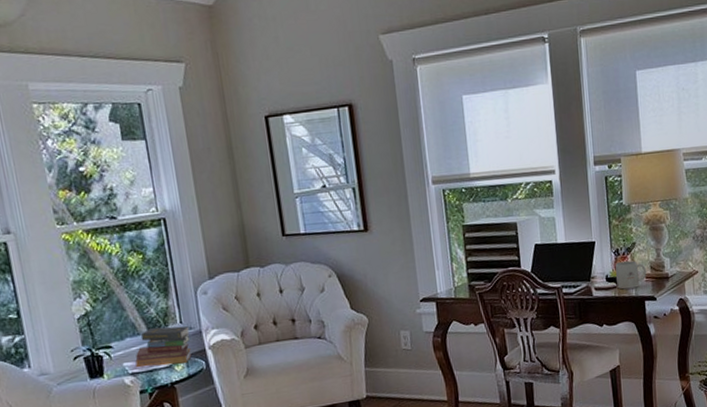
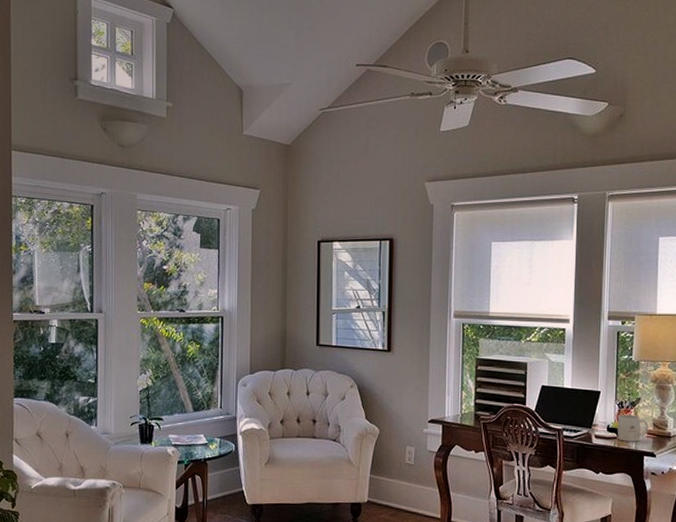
books: present [135,326,192,368] -> none [179,409,227,444]

